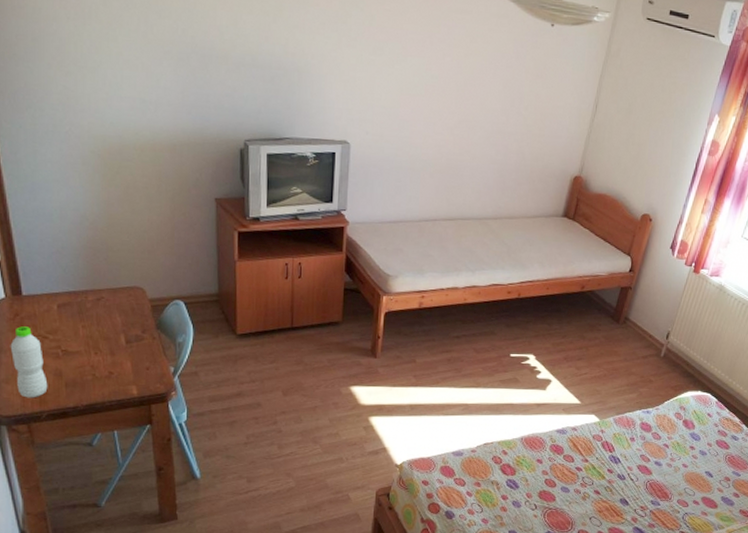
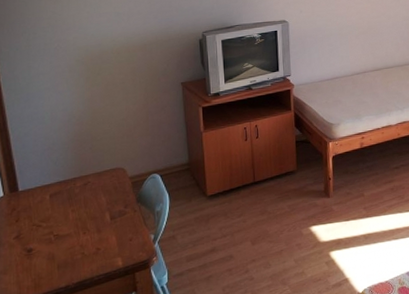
water bottle: present [10,326,48,398] -> none [8,219,42,285]

